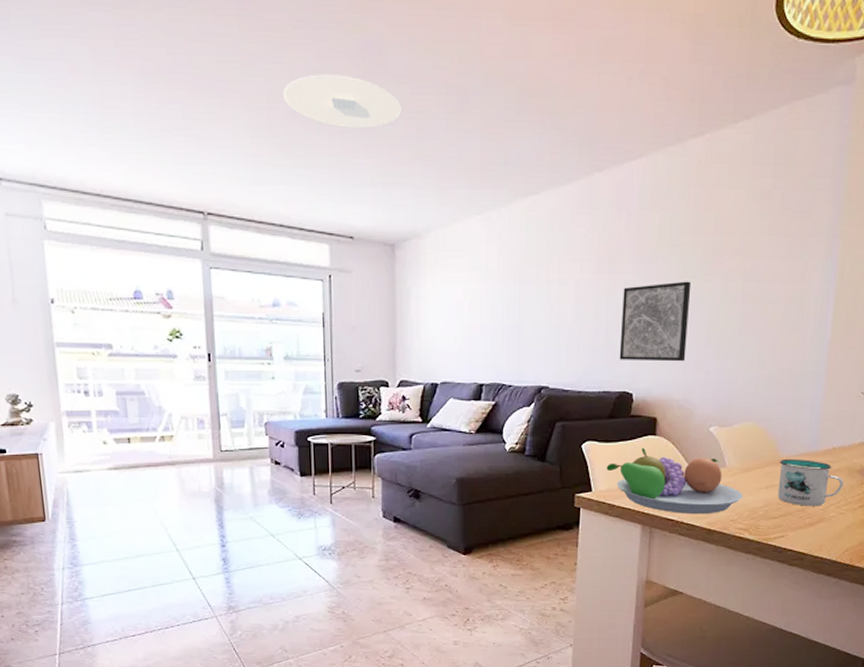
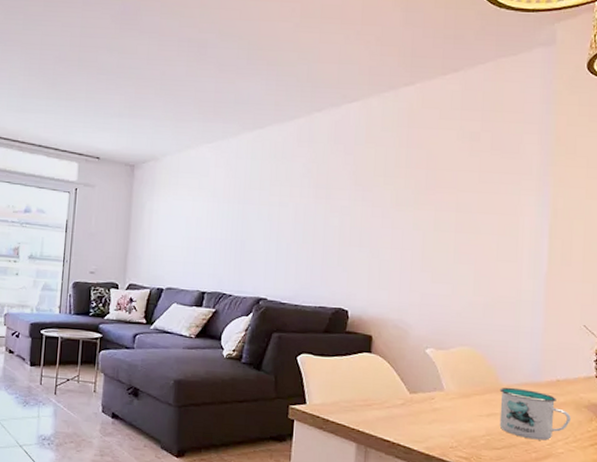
ceiling light: present [283,74,402,130] -> none [53,29,150,72]
fruit bowl: present [606,447,743,515] -> none [321,364,463,439]
wall art: present [619,281,692,362] -> none [335,209,405,284]

